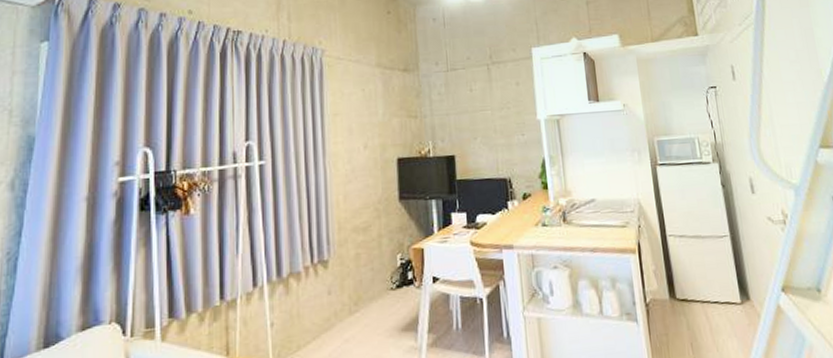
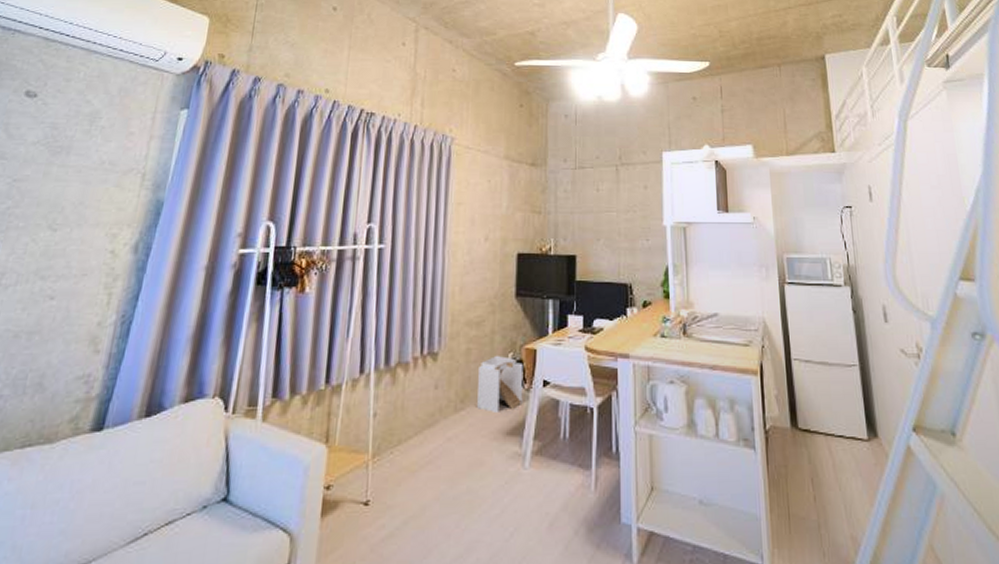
staircase: none [369,257,415,312] -> present [477,356,524,412]

